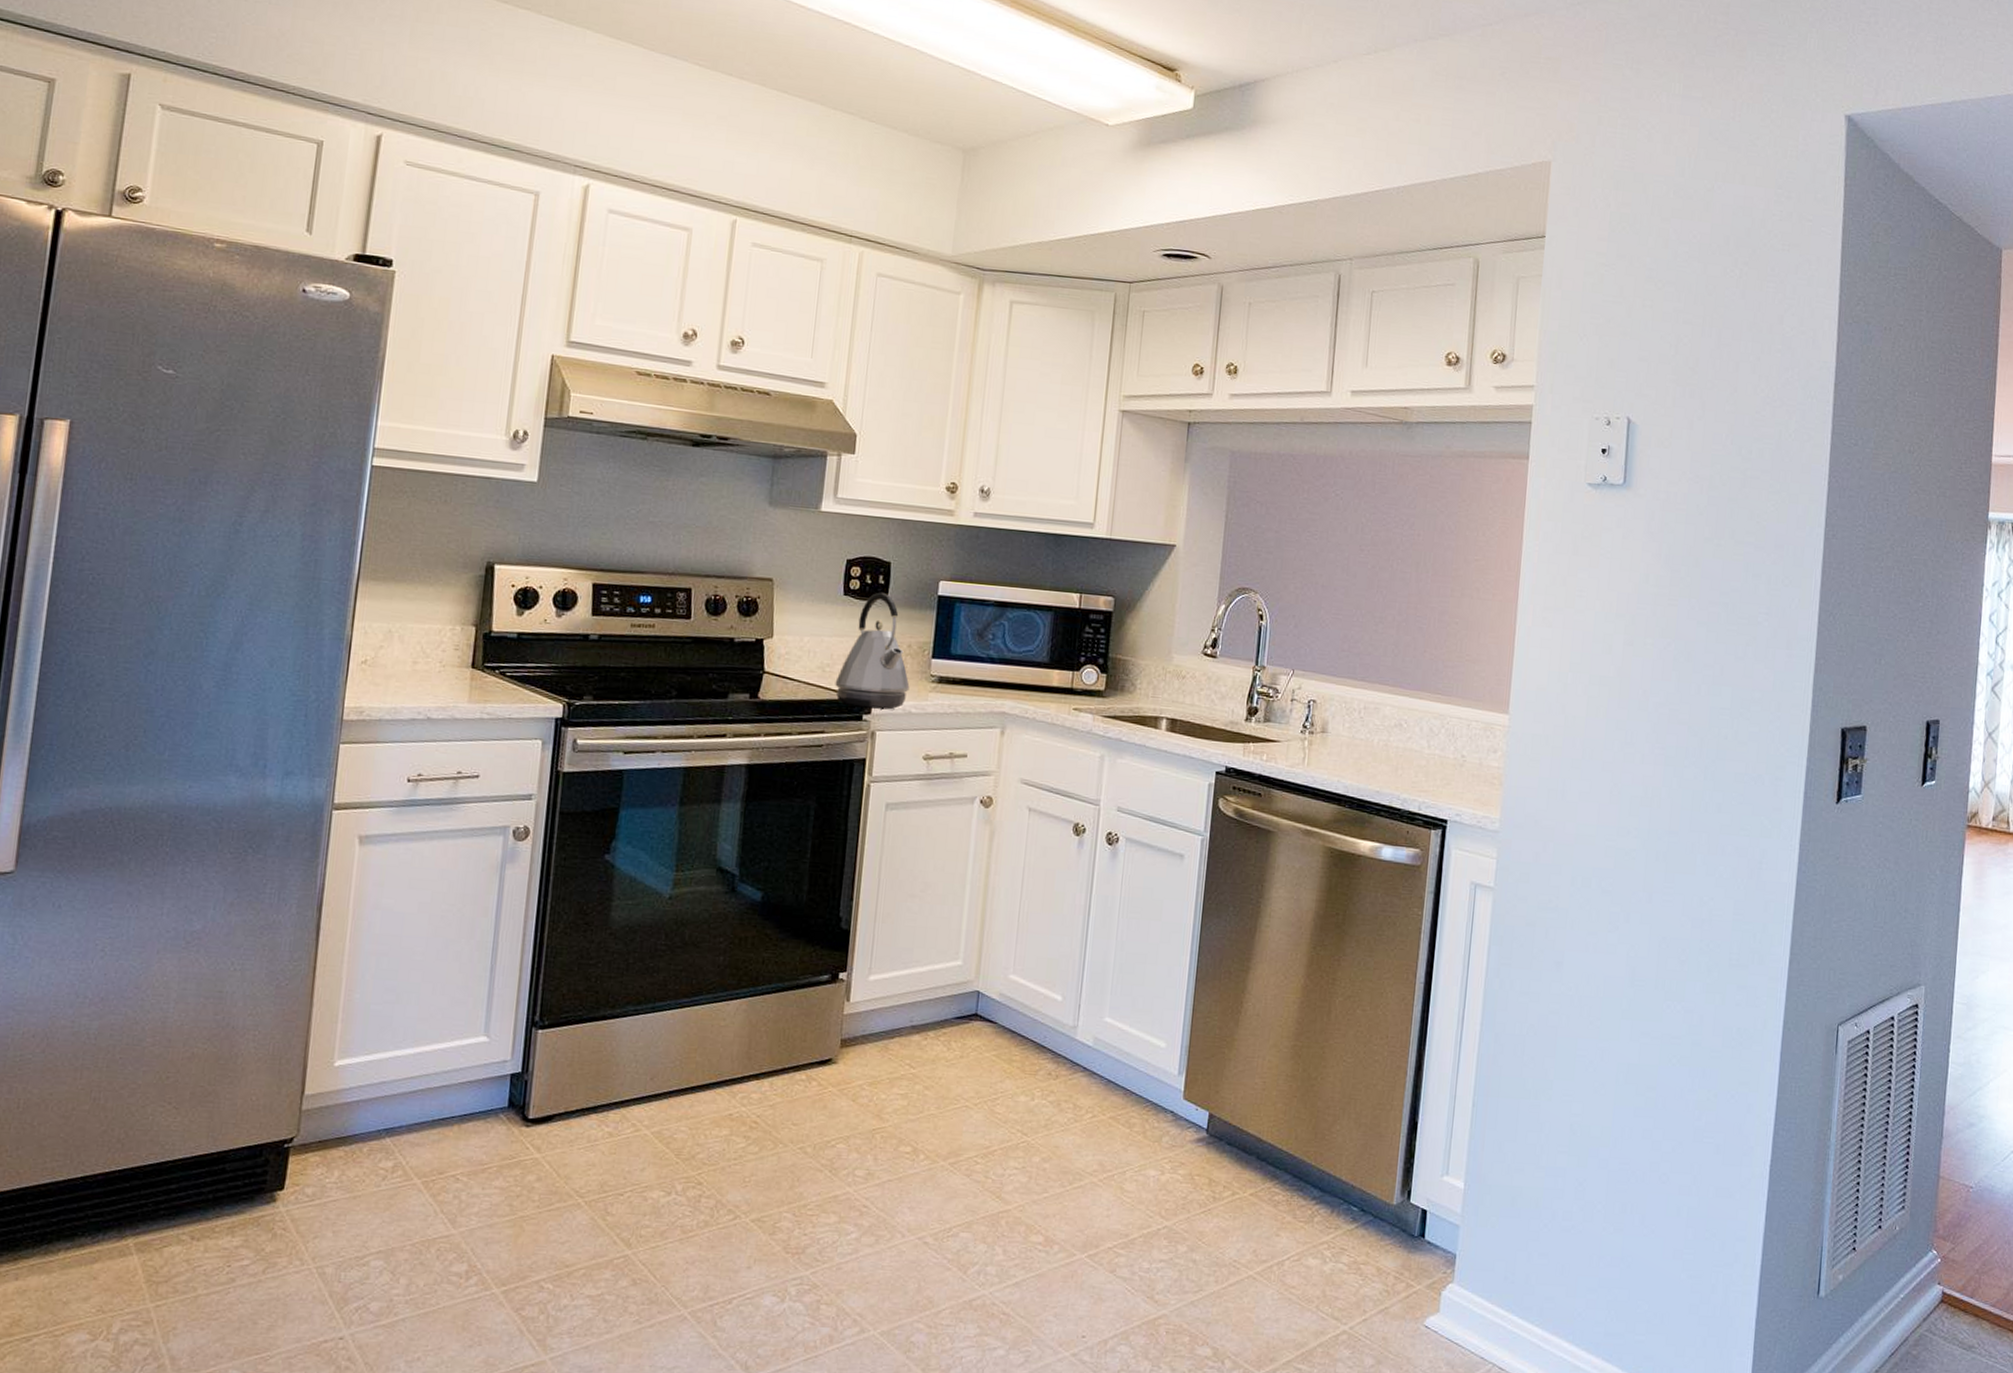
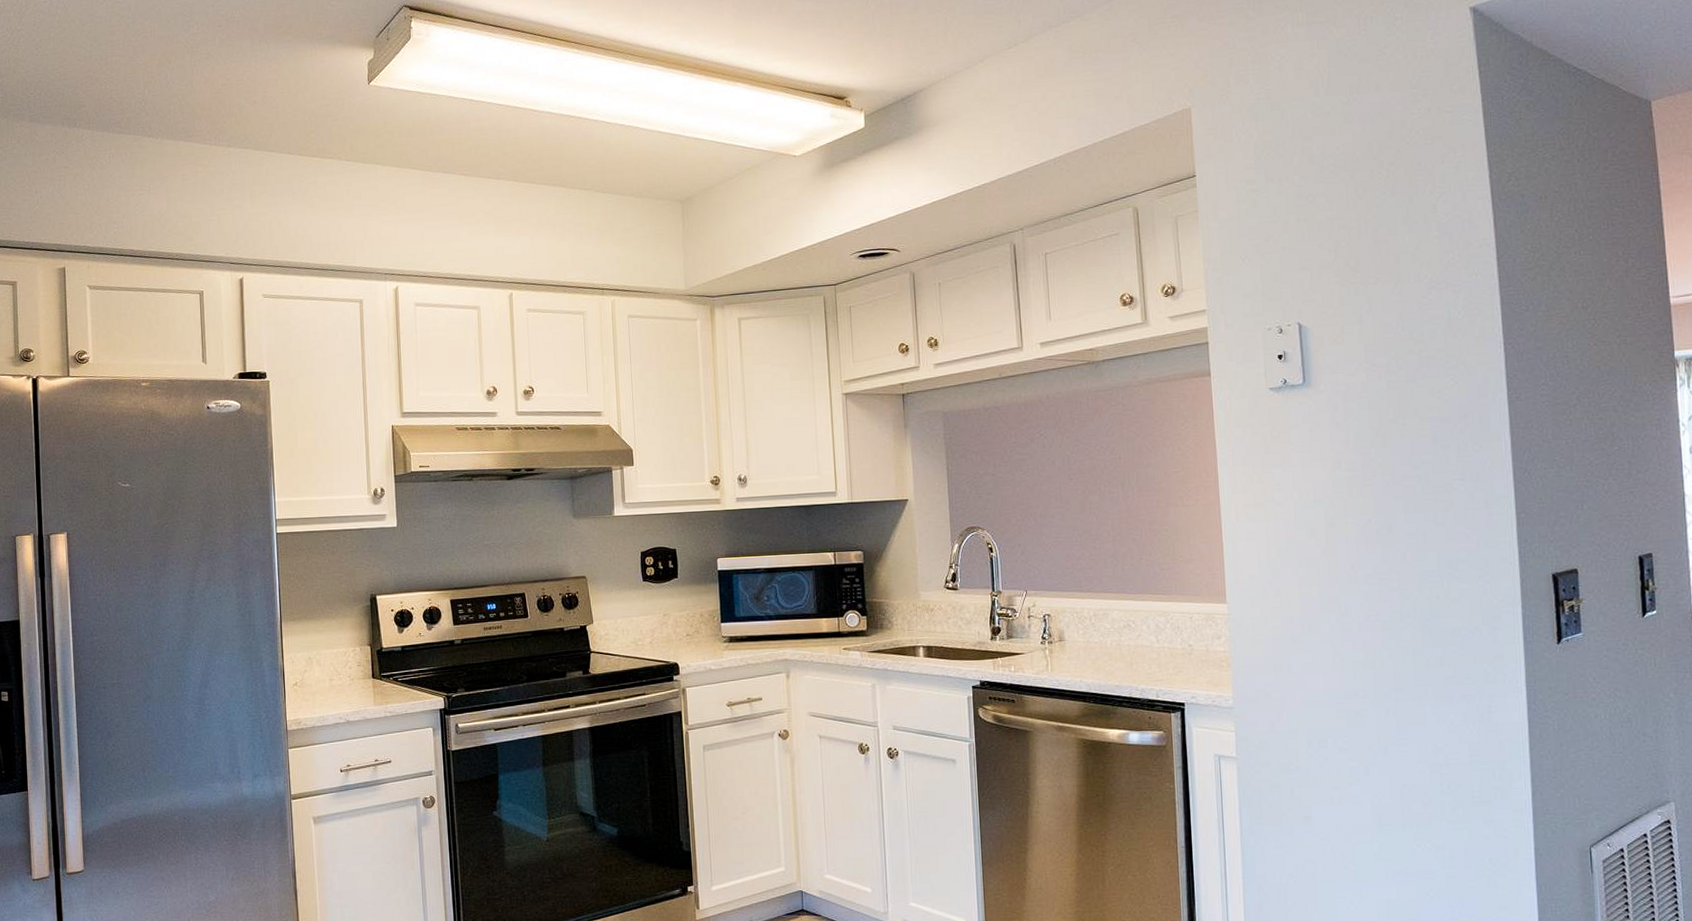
kettle: present [835,592,910,710] -> none [647,574,707,671]

